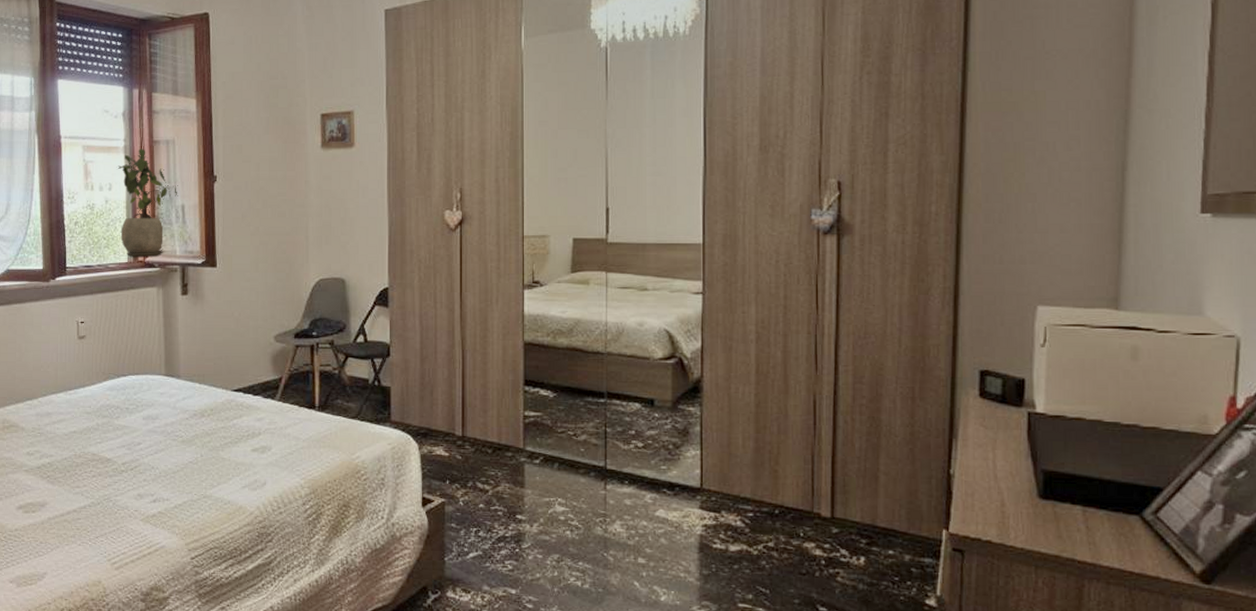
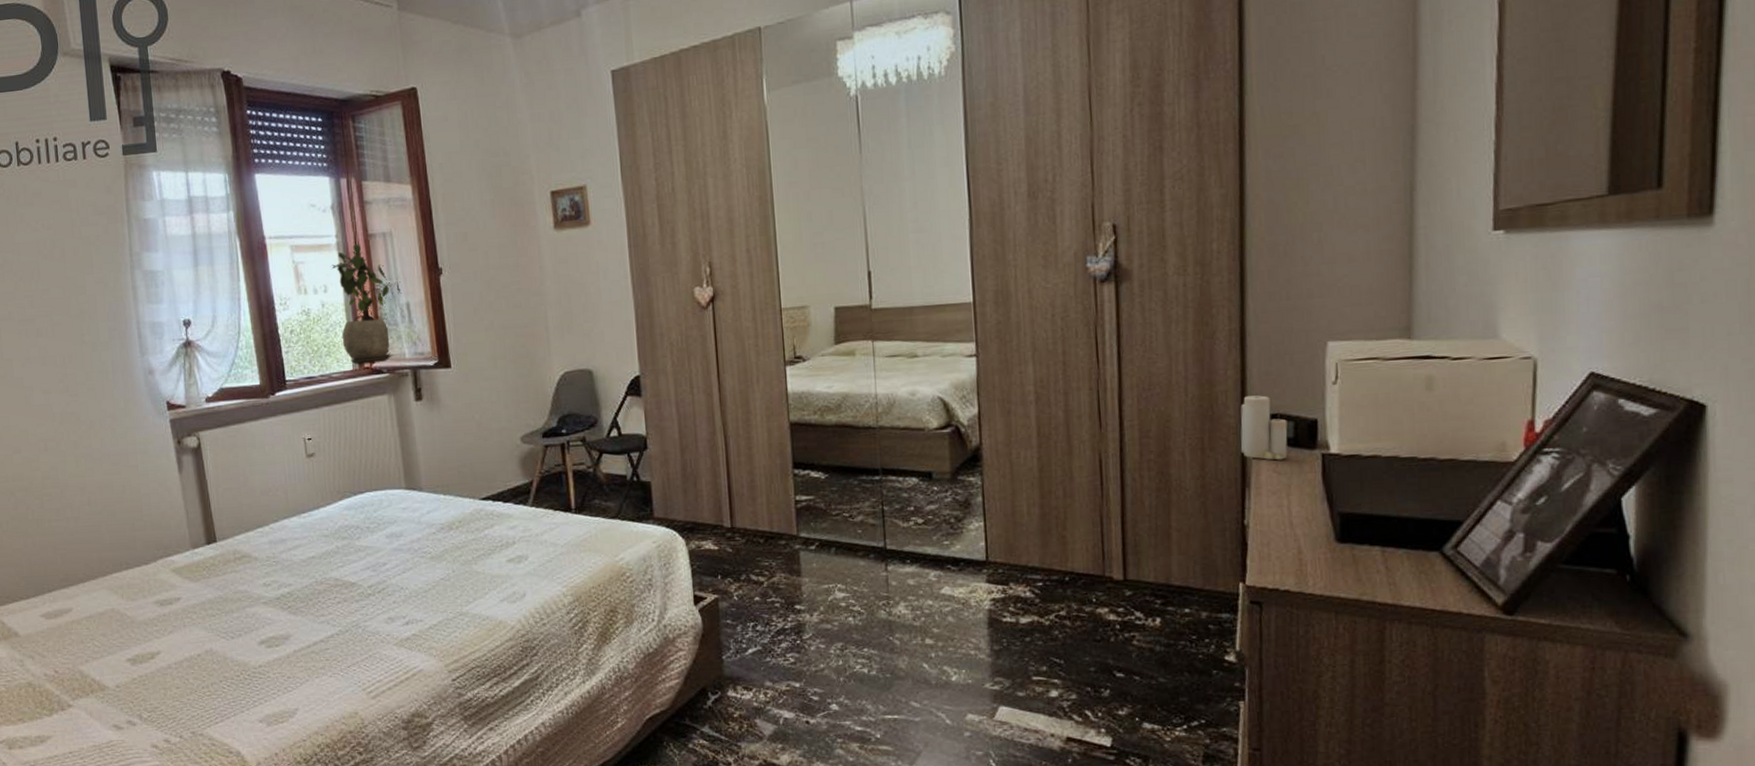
candle: none [949,349,996,415] -> present [1240,393,1288,461]

